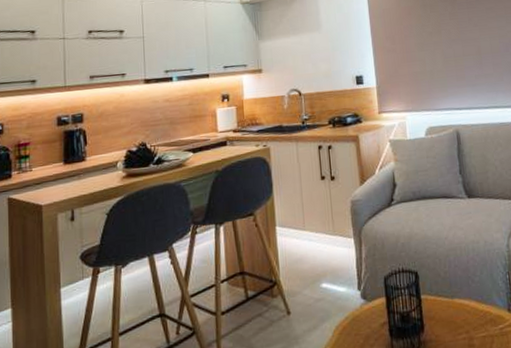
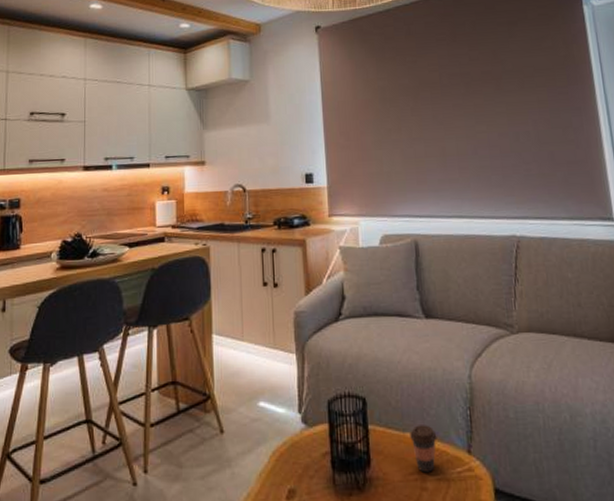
coffee cup: none [457,290,482,332] -> present [410,425,437,473]

